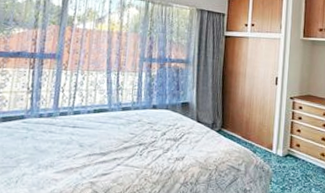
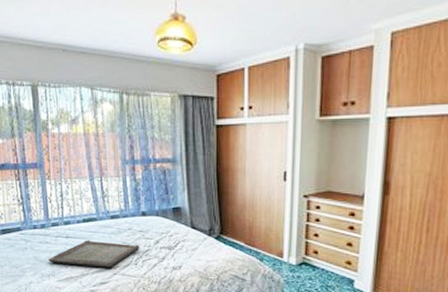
serving tray: none [48,130,147,159] -> present [48,240,140,268]

